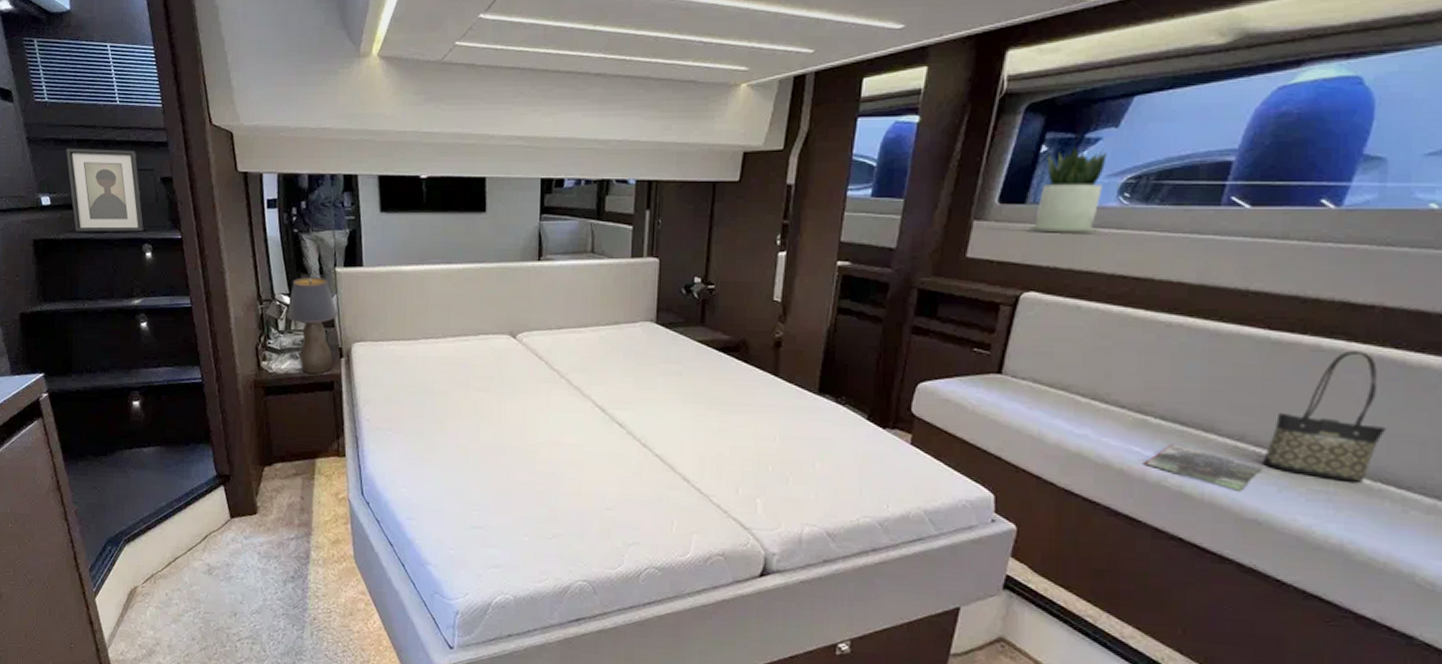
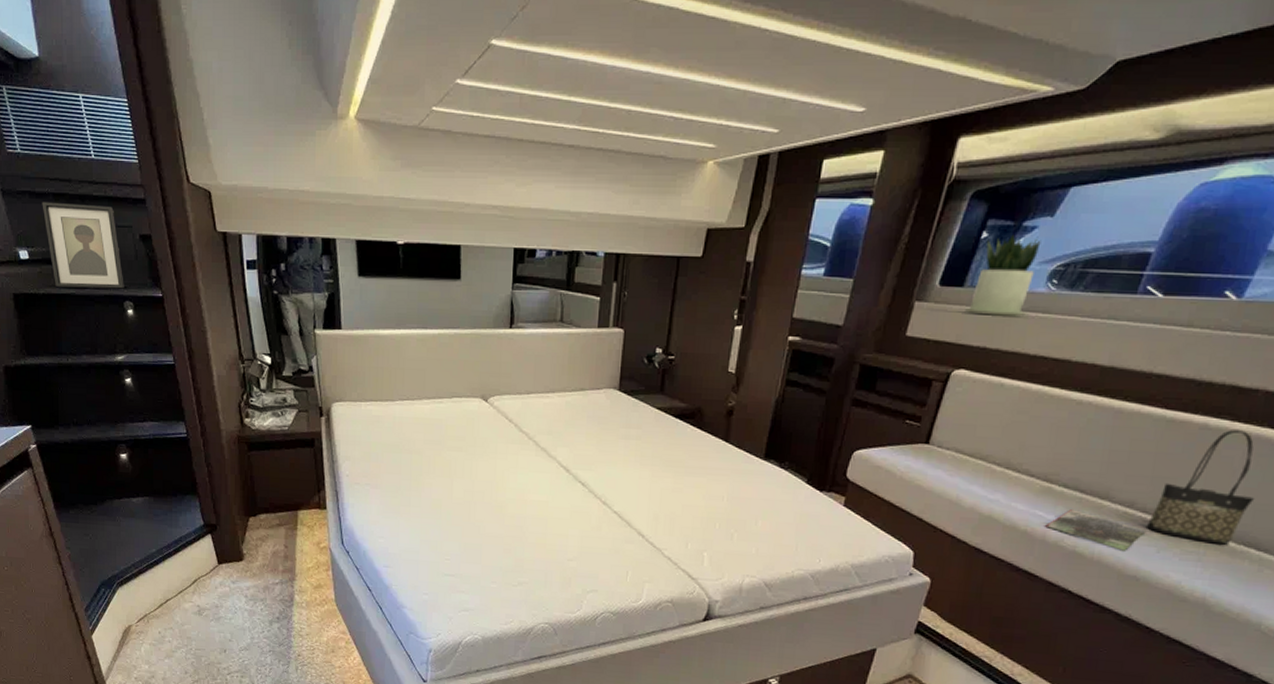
table lamp: present [286,277,338,374] -> none [267,338,318,432]

